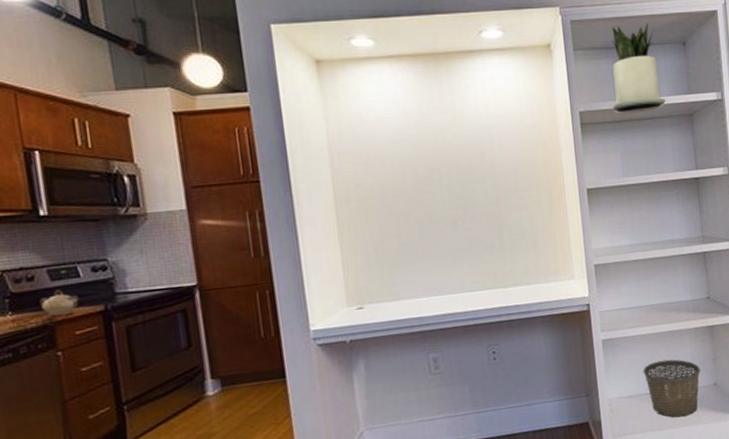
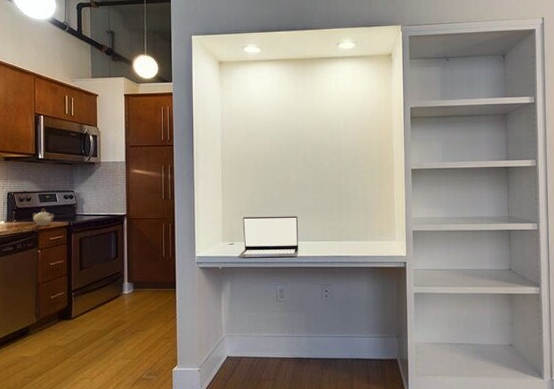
laptop: none [371,261,454,326] -> present [238,216,299,258]
planter: present [612,22,666,114] -> none [438,38,484,111]
basket: present [643,359,700,418] -> none [447,317,498,368]

